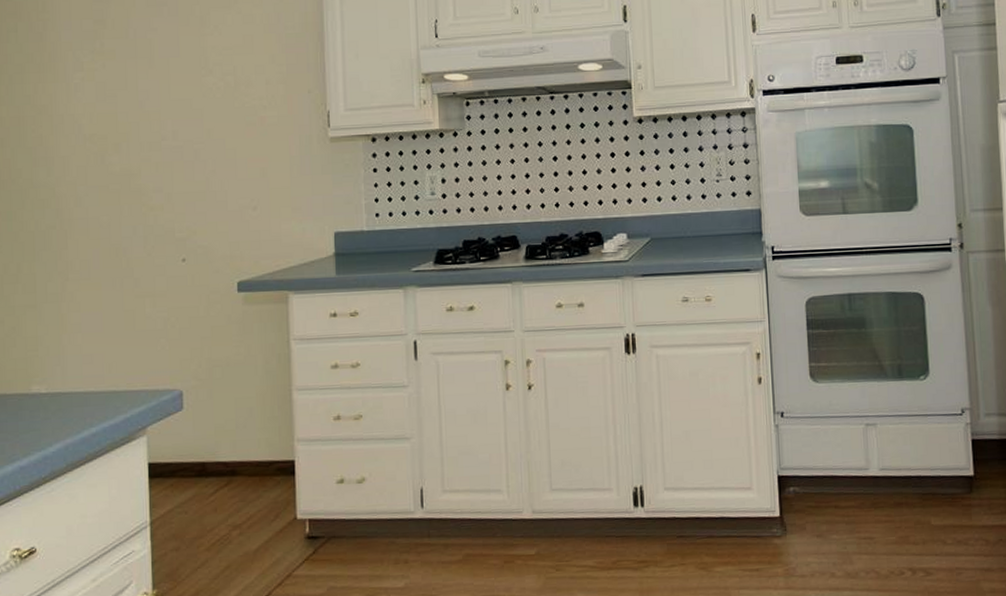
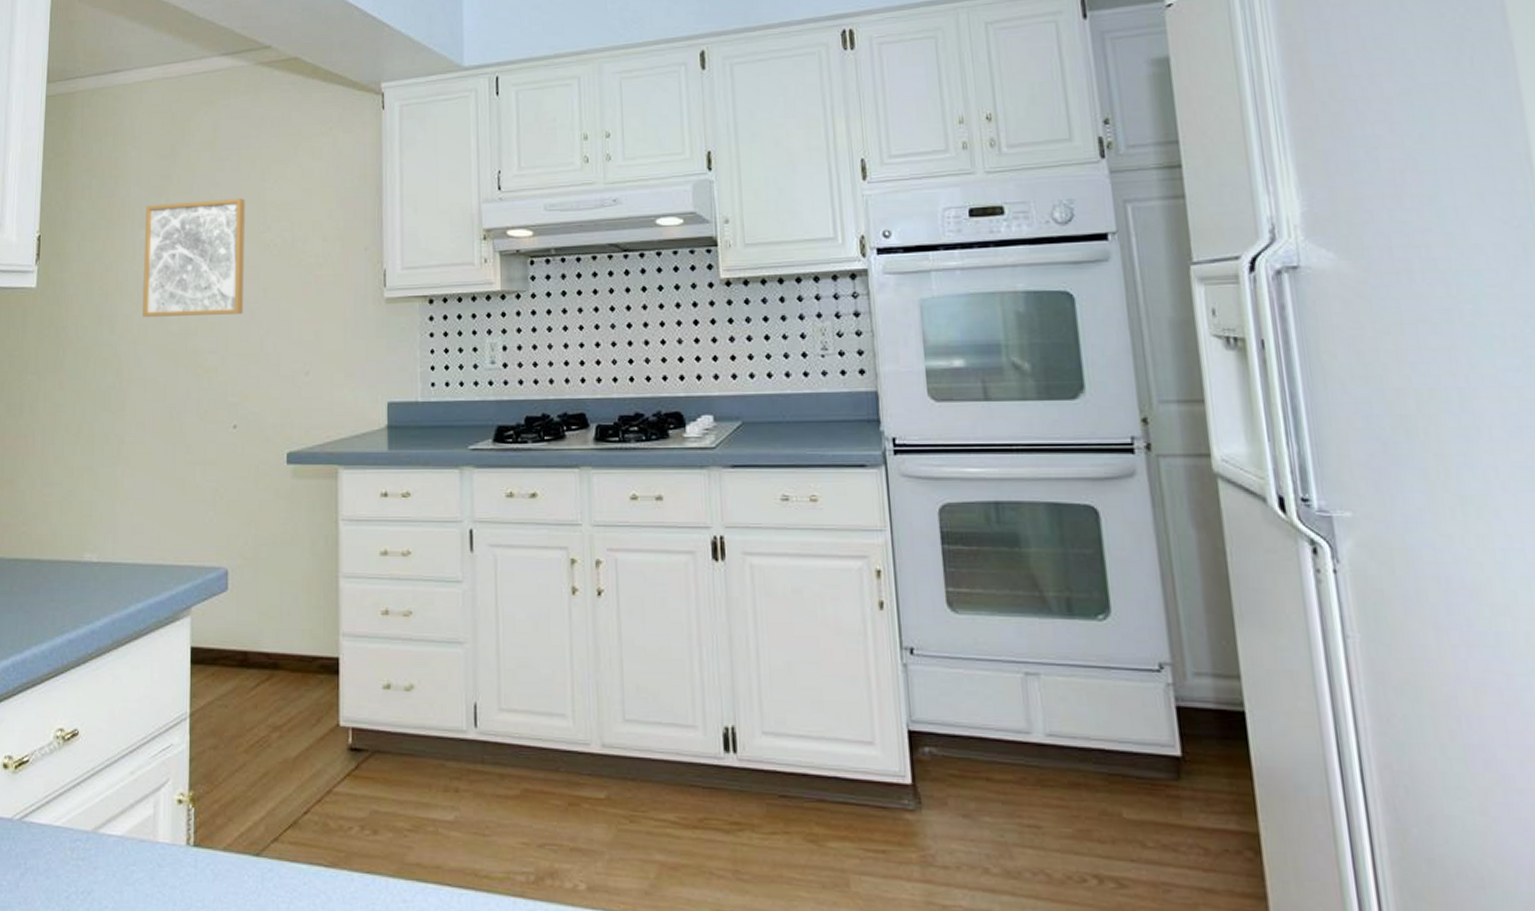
wall art: none [79,43,188,159] -> present [142,198,245,317]

